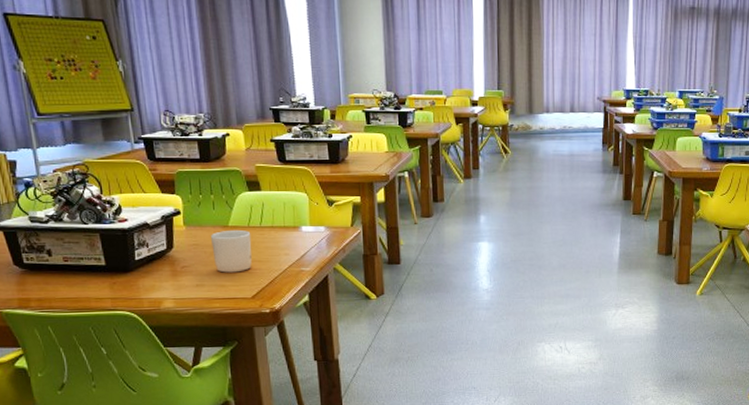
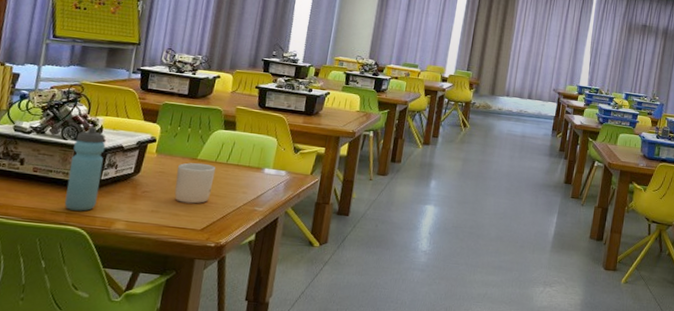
water bottle: none [96,207,138,295] -> present [64,127,106,211]

